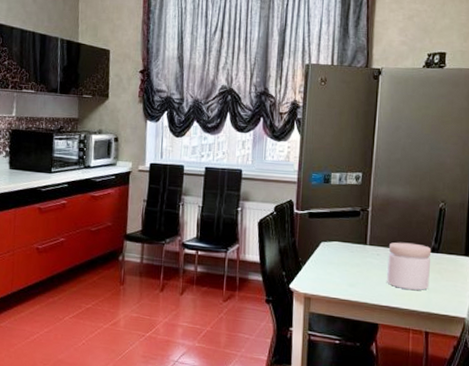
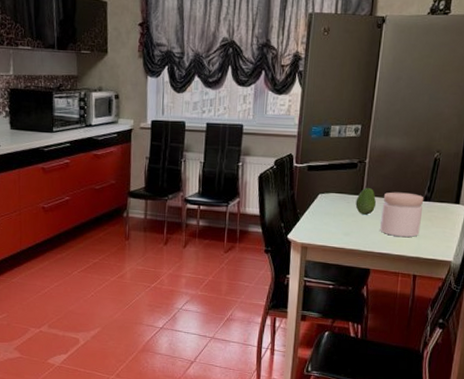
fruit: none [360,237,381,266] -> present [355,188,376,216]

